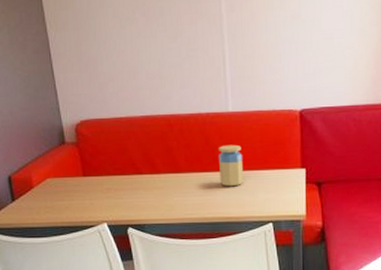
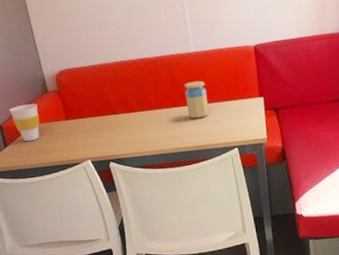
cup: none [21,155,54,197] -> present [9,103,40,142]

